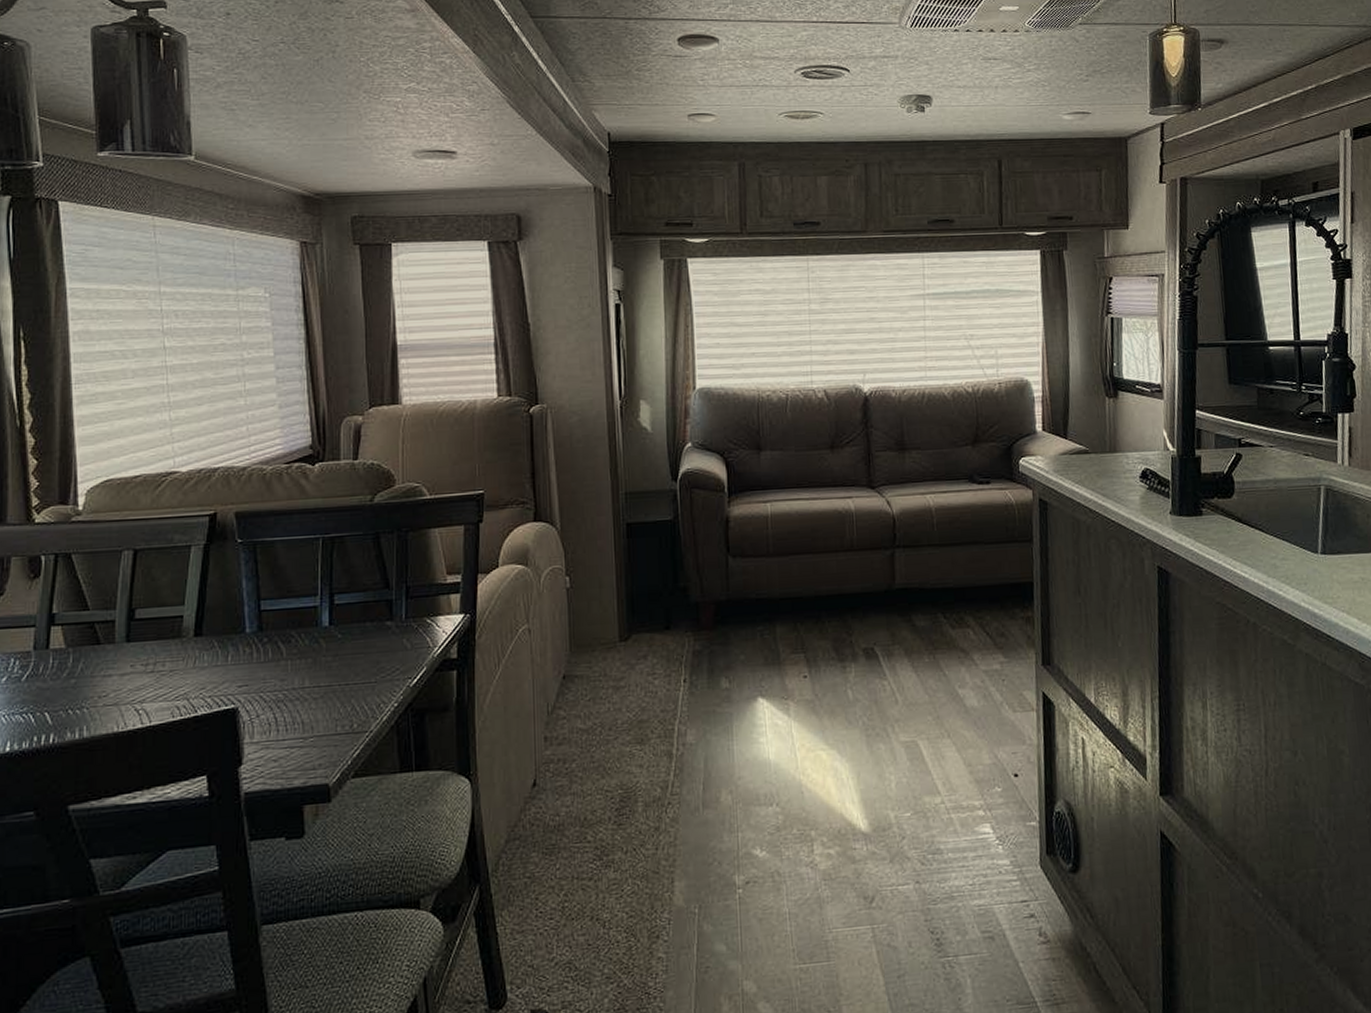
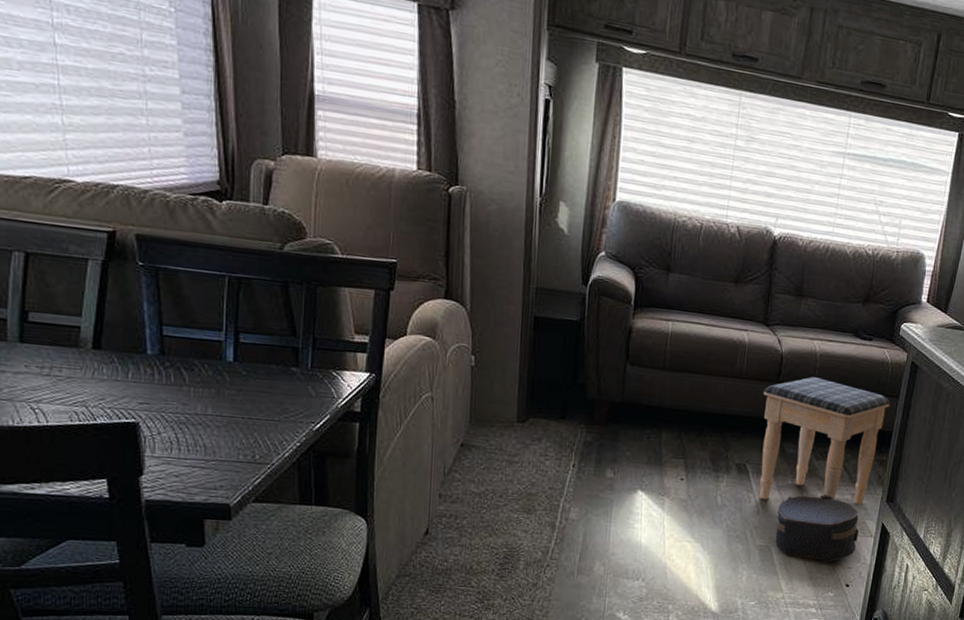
footstool: none [879,535,1025,686] -> present [759,377,891,505]
hat box: none [918,667,1018,749] -> present [775,493,860,561]

